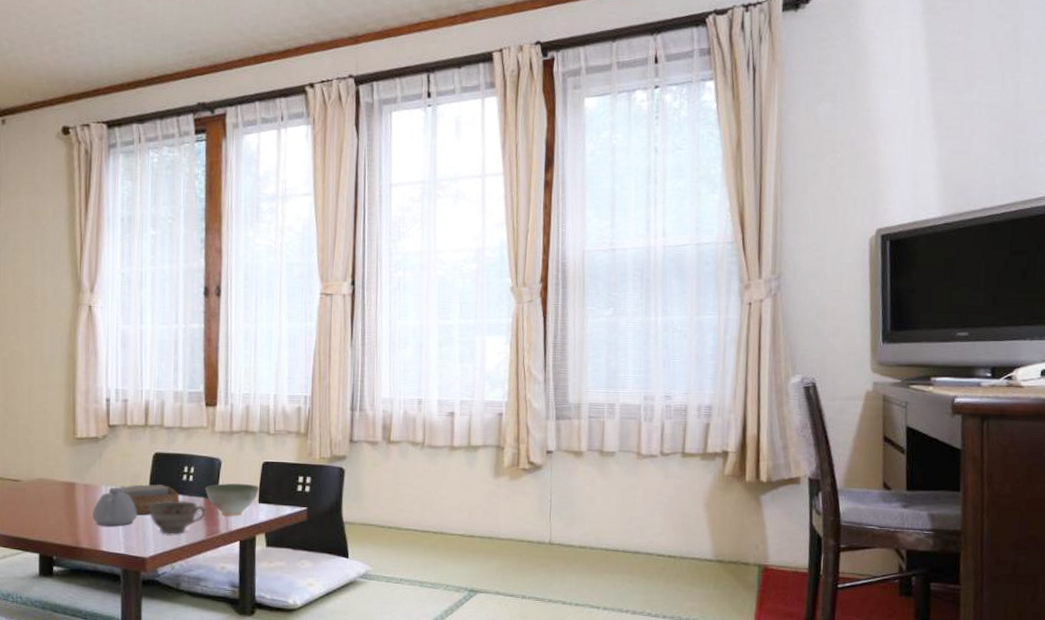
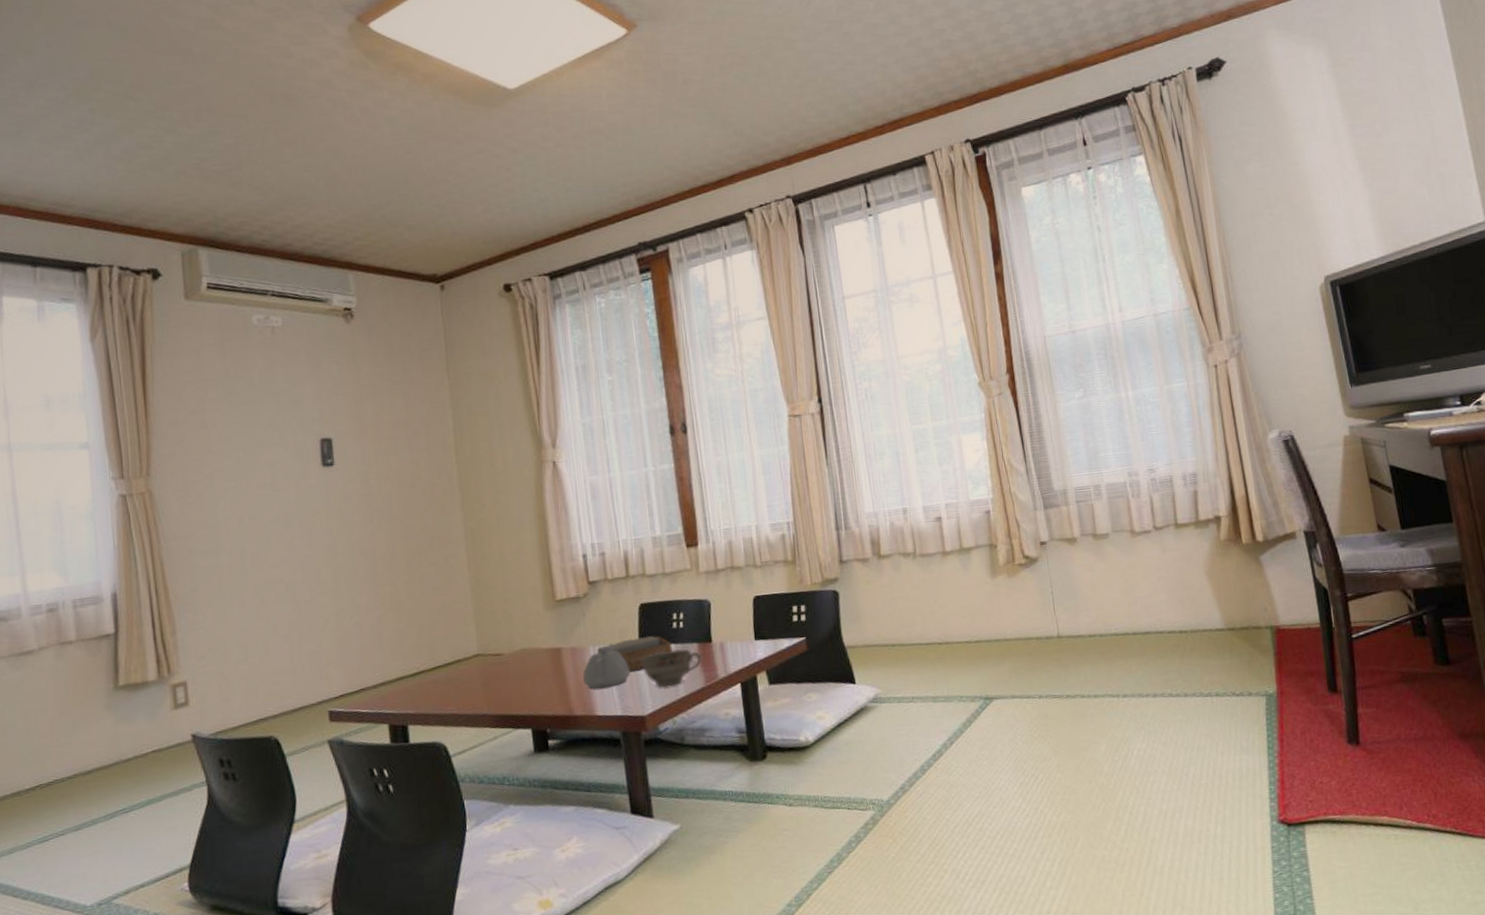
bowl: present [205,483,259,517] -> none [697,621,754,660]

